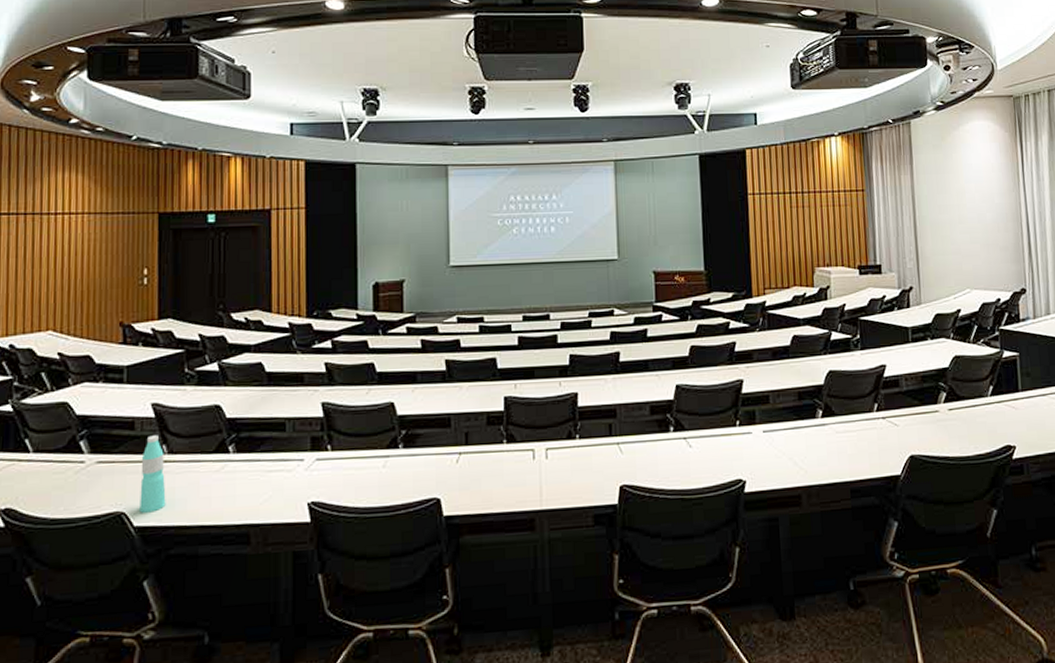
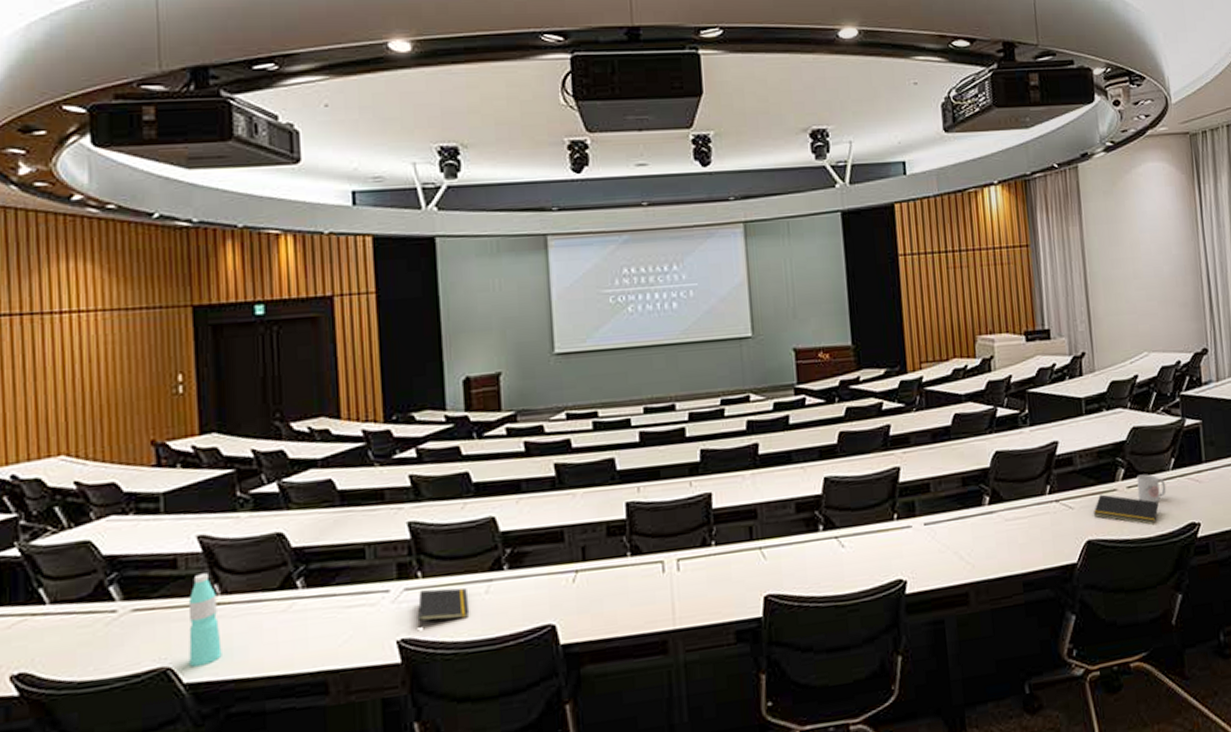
notepad: none [327,461,369,493] -> present [418,587,470,628]
notepad: none [916,414,977,445] -> present [1093,494,1159,525]
mug: none [957,398,985,425] -> present [1137,474,1167,503]

